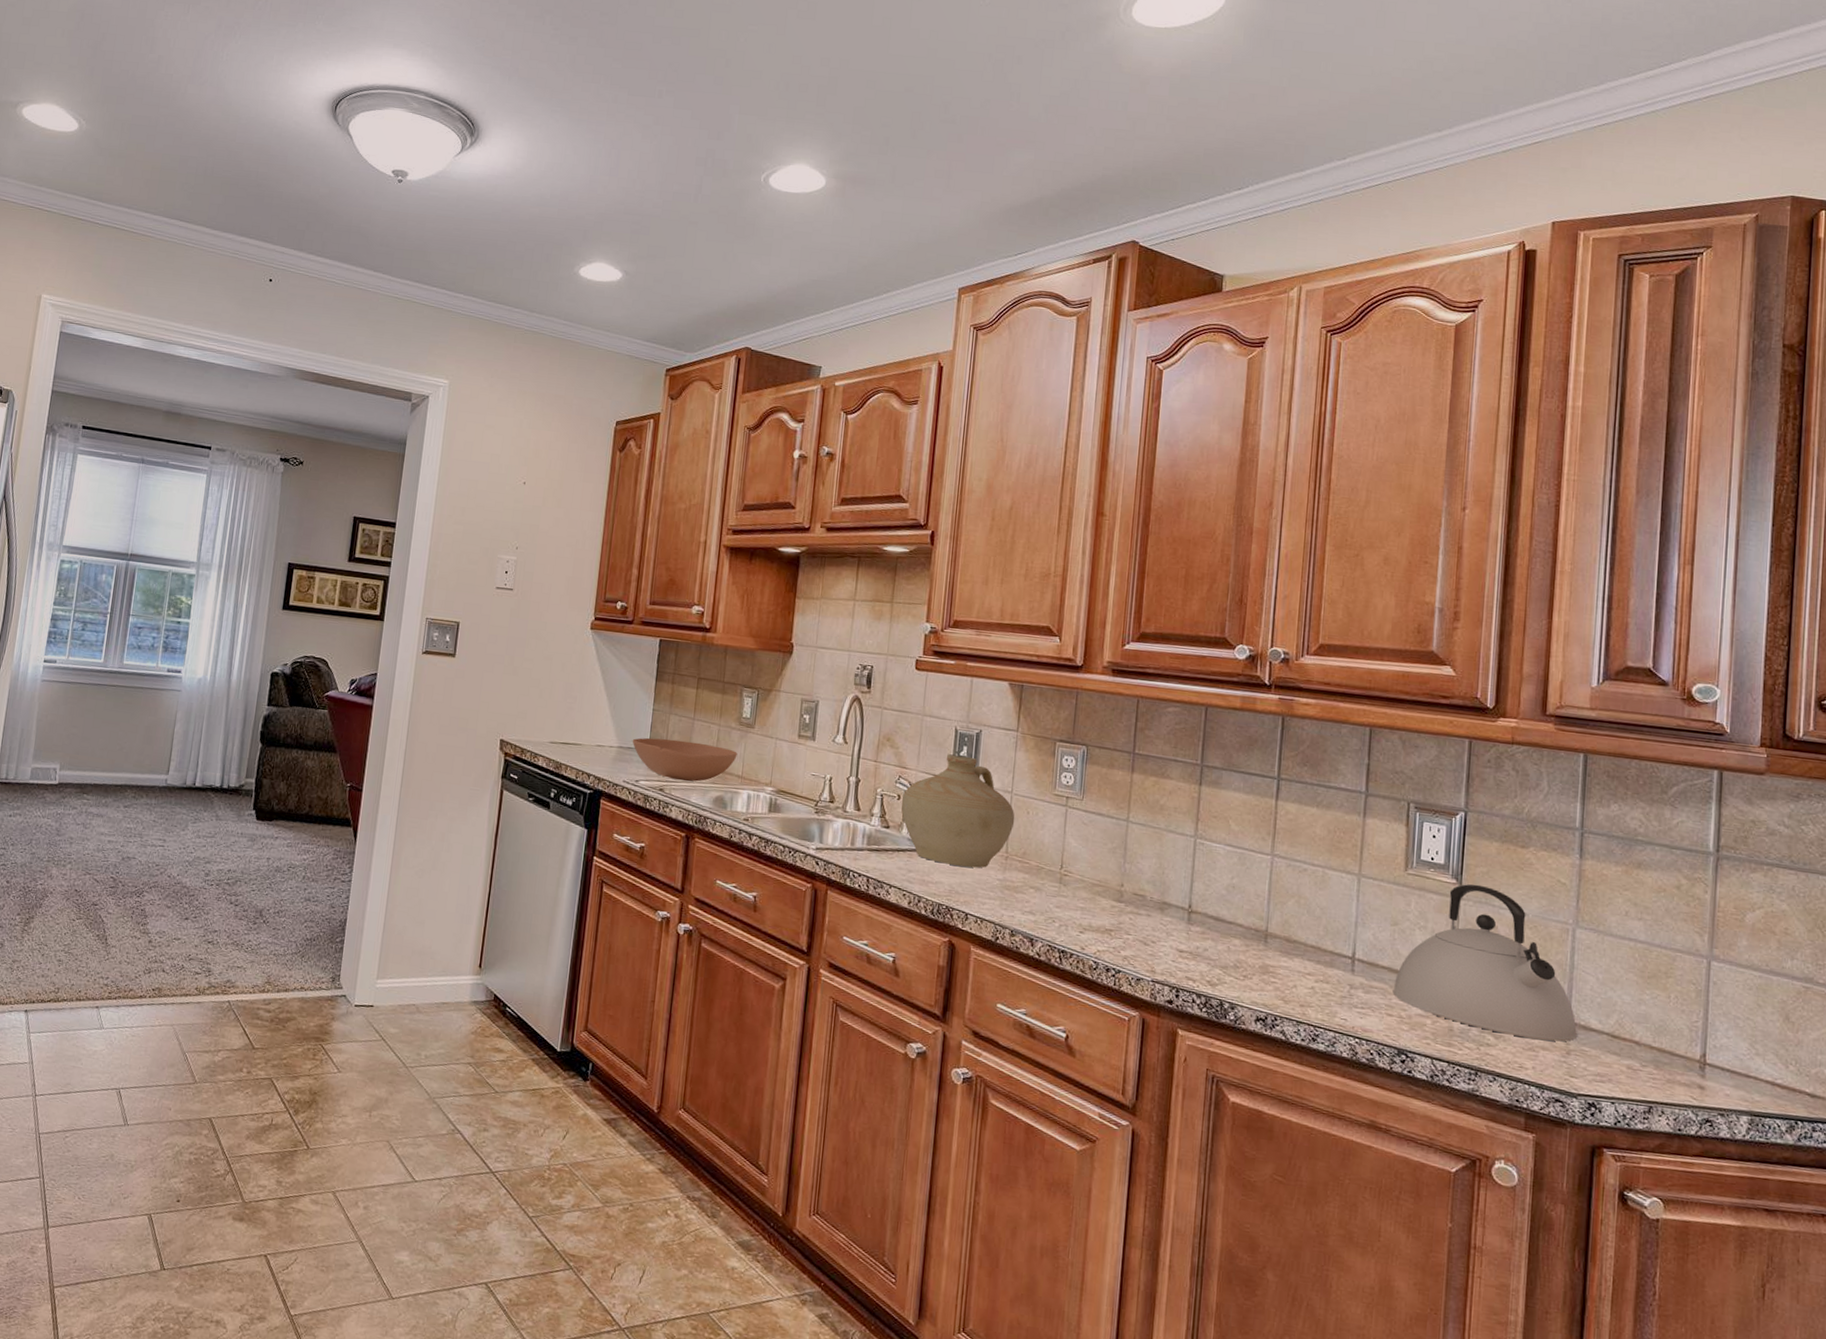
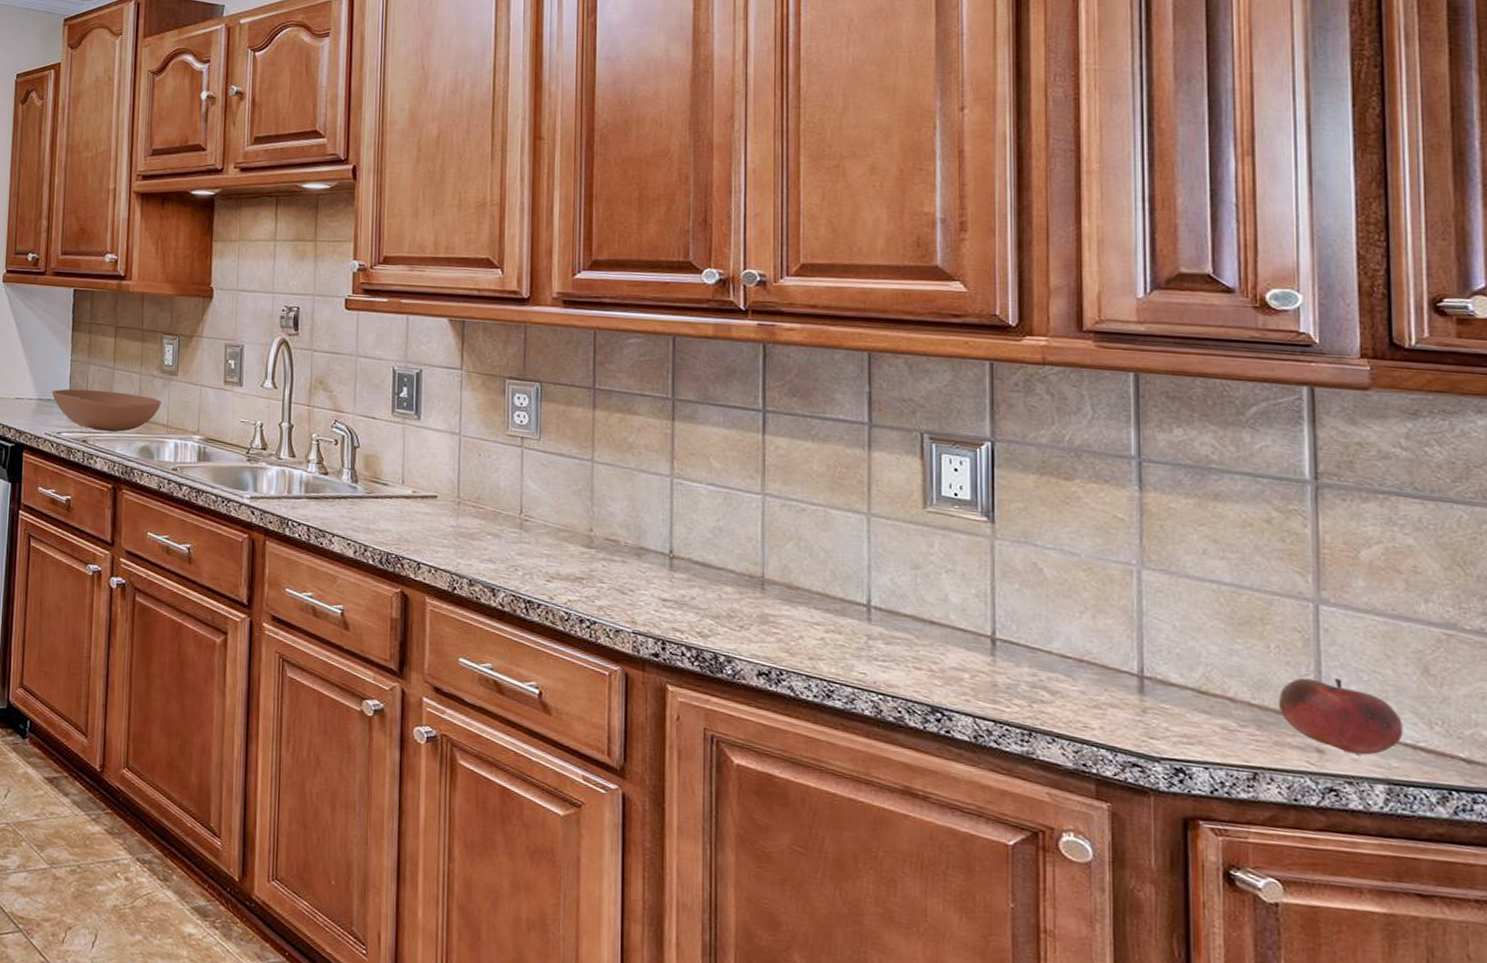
ceramic jug: present [901,754,1015,868] -> none [339,396,465,515]
kettle: present [1392,884,1578,1042] -> none [919,521,1155,698]
fruit: none [1672,1024,1766,1091] -> present [1278,677,1403,756]

